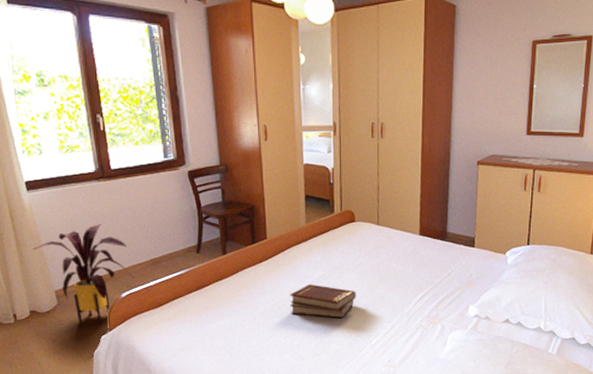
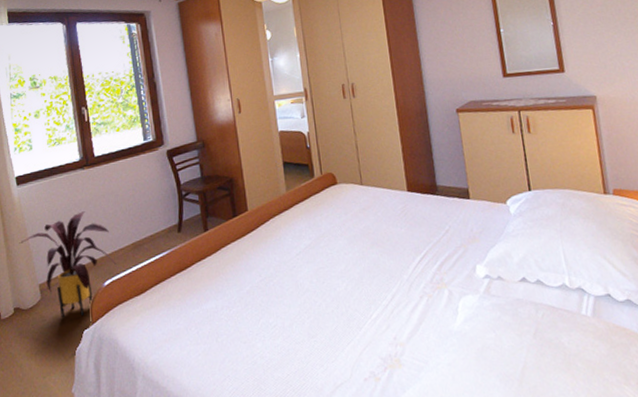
book set: present [290,284,356,319] -> none [276,255,348,292]

